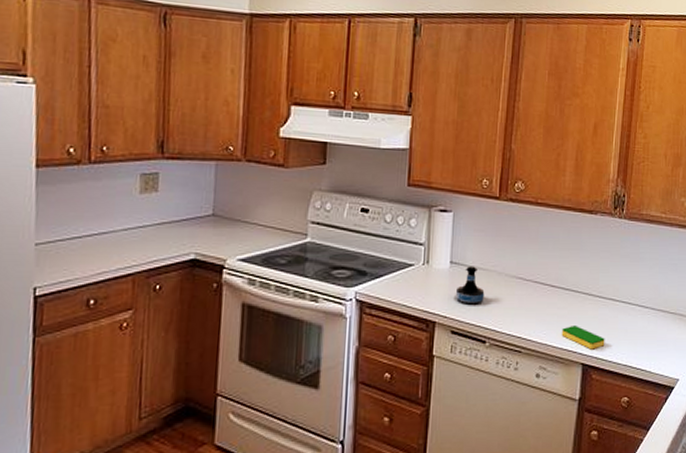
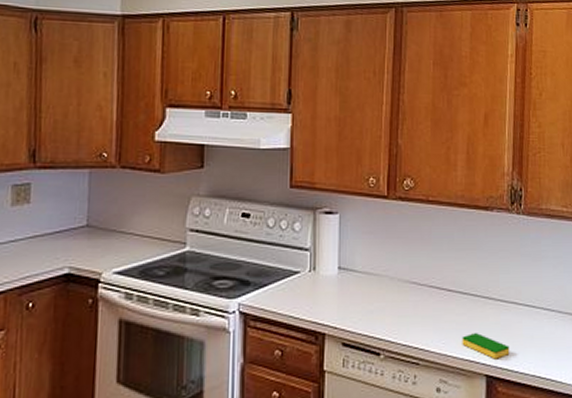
tequila bottle: present [455,266,485,306] -> none [345,271,377,315]

